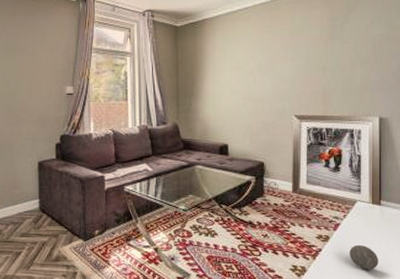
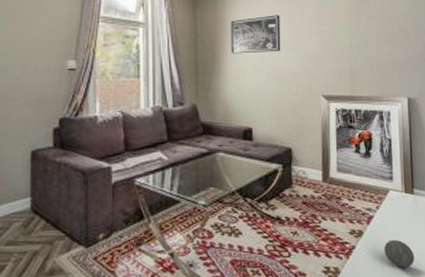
wall art: none [209,42,256,79] -> present [231,15,281,54]

